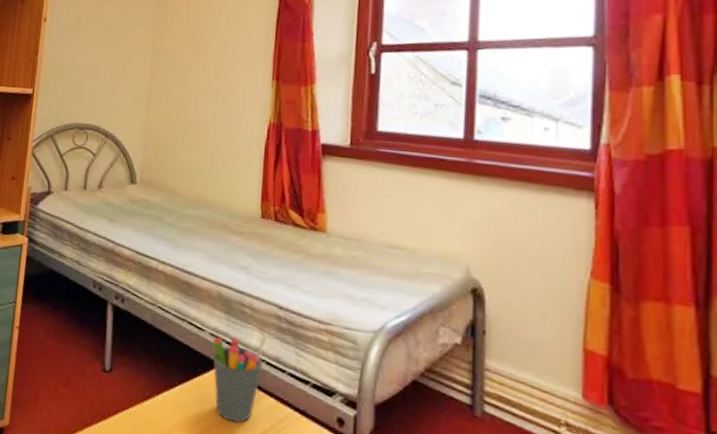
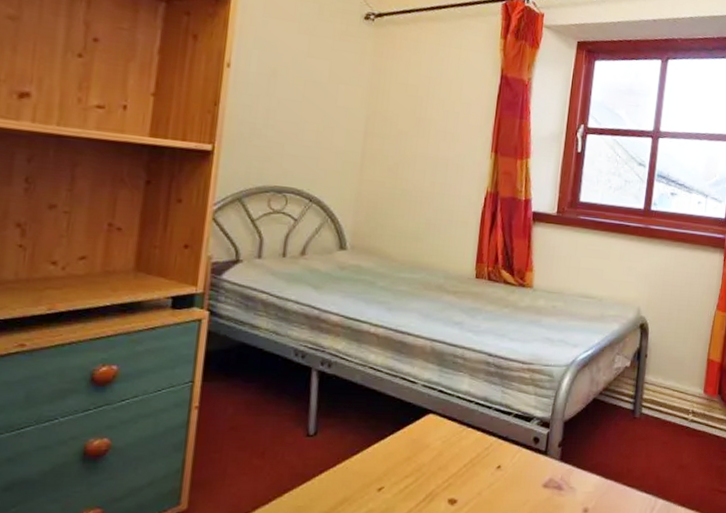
pen holder: present [213,332,267,423] -> none [425,377,477,458]

